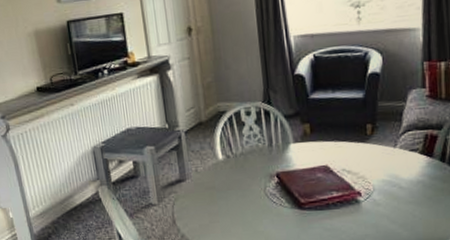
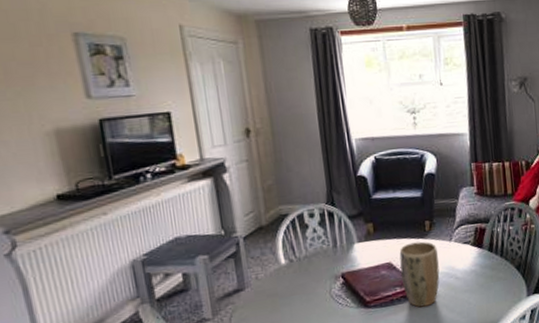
plant pot: none [337,145,381,215] -> present [399,241,440,308]

